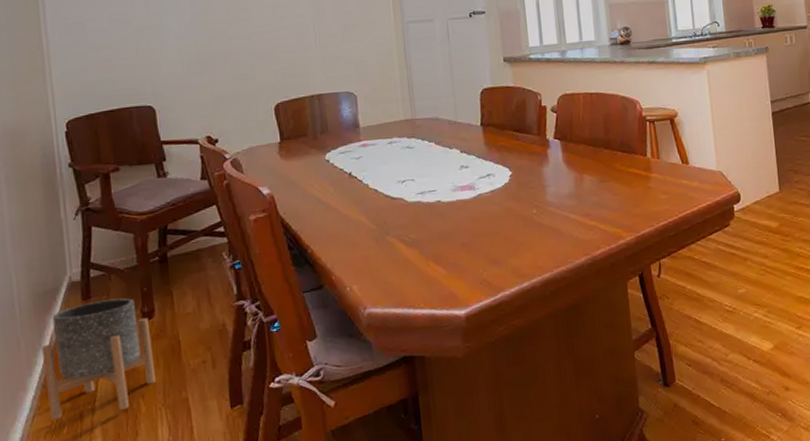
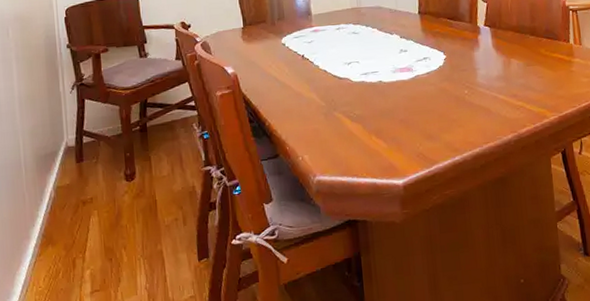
planter: present [41,297,155,421] -> none [42,161,135,266]

